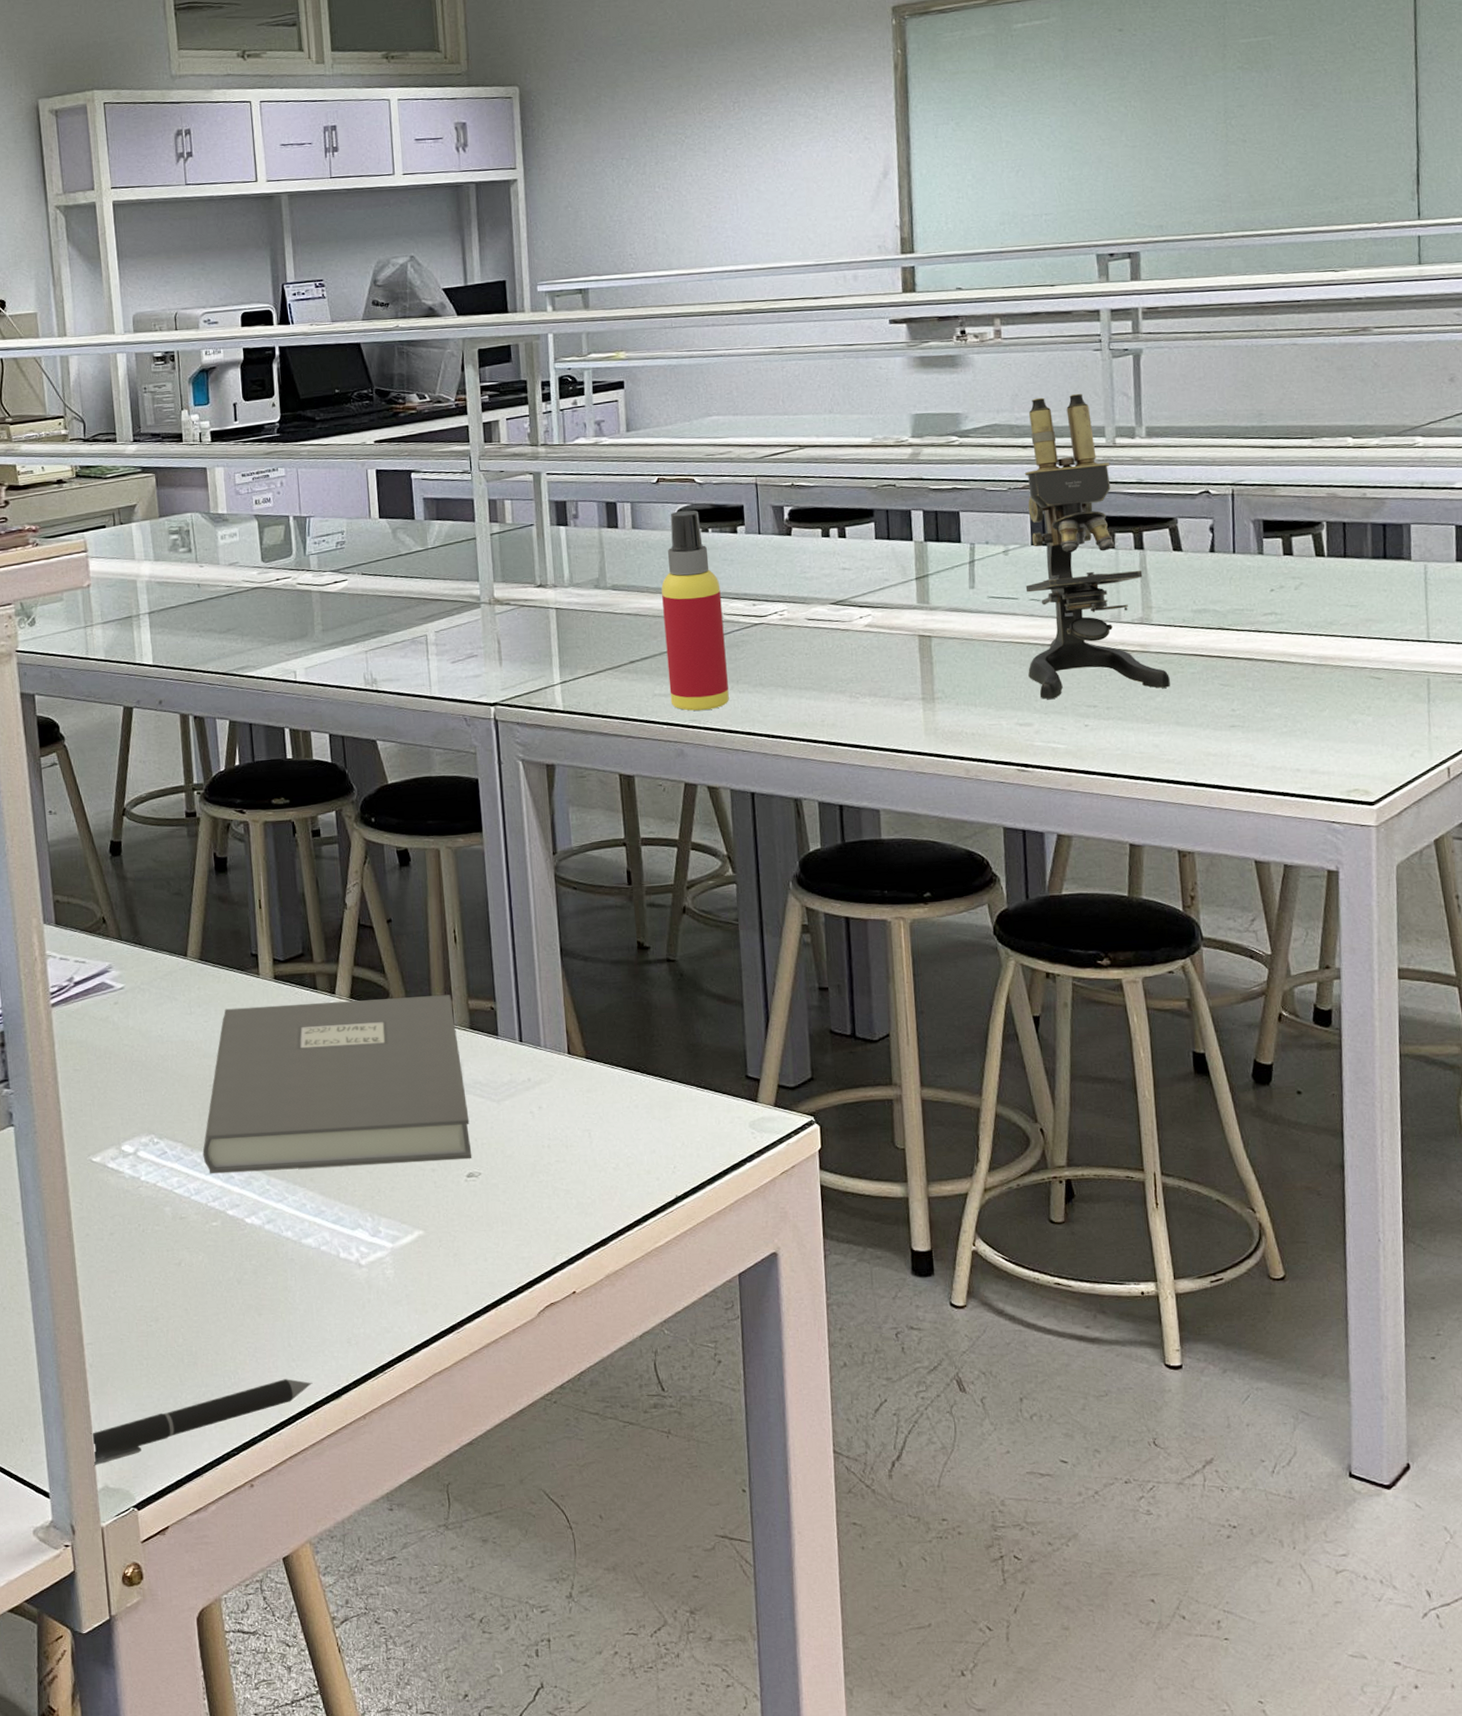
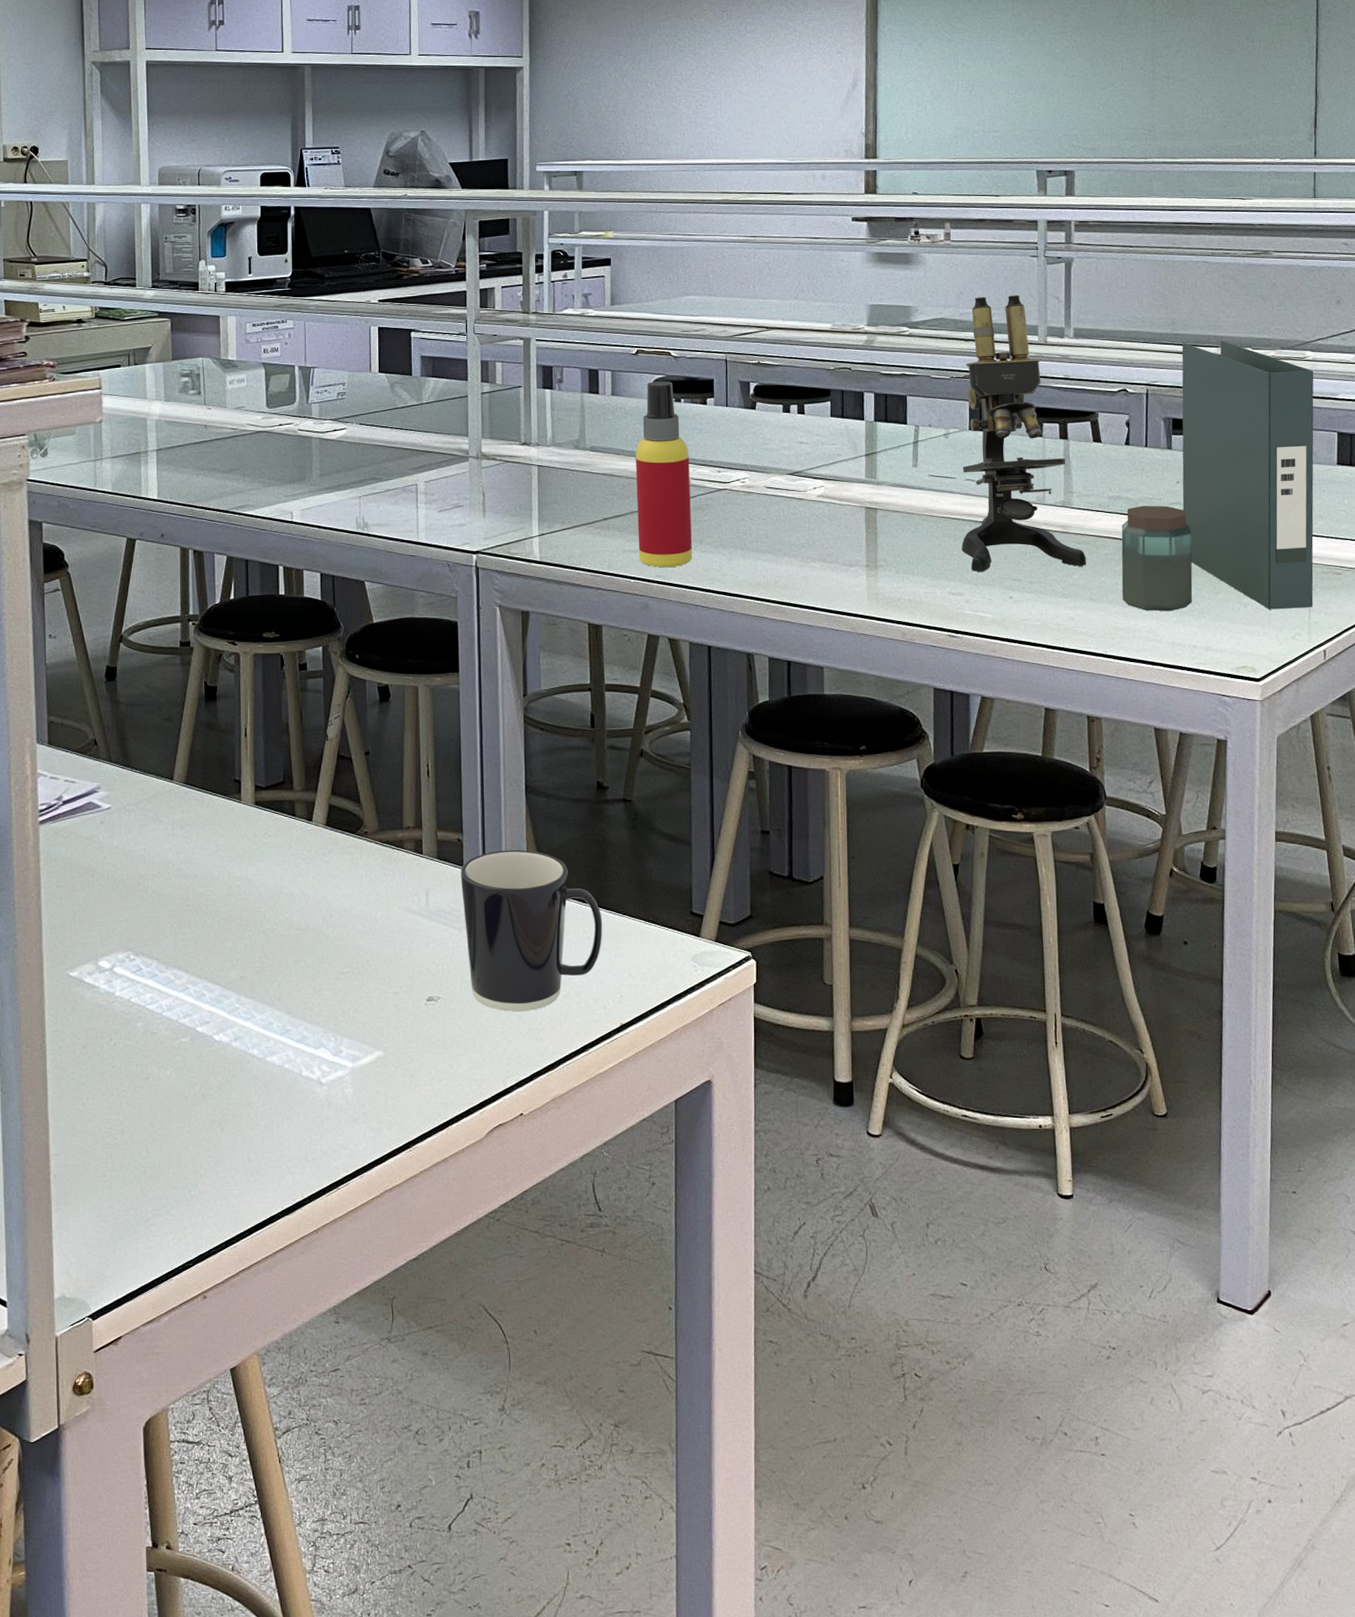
pen: present [91,1379,313,1466] -> none [51,1193,269,1276]
book: present [202,995,472,1174] -> none [176,825,433,992]
mug: none [495,1016,652,1186] -> present [460,849,603,1012]
peanut butter: none [1208,617,1293,733] -> present [1121,505,1193,612]
binder: none [1271,430,1434,726] -> present [1182,340,1314,610]

